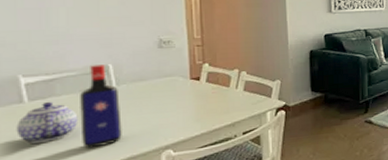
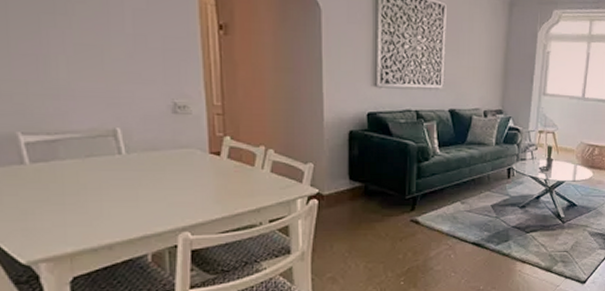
teapot: present [16,101,78,144] -> none [18,165,86,211]
liquor bottle: present [80,64,122,149] -> none [86,127,134,222]

